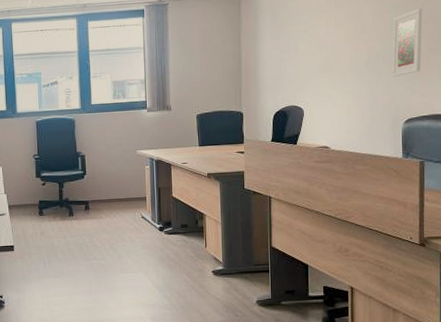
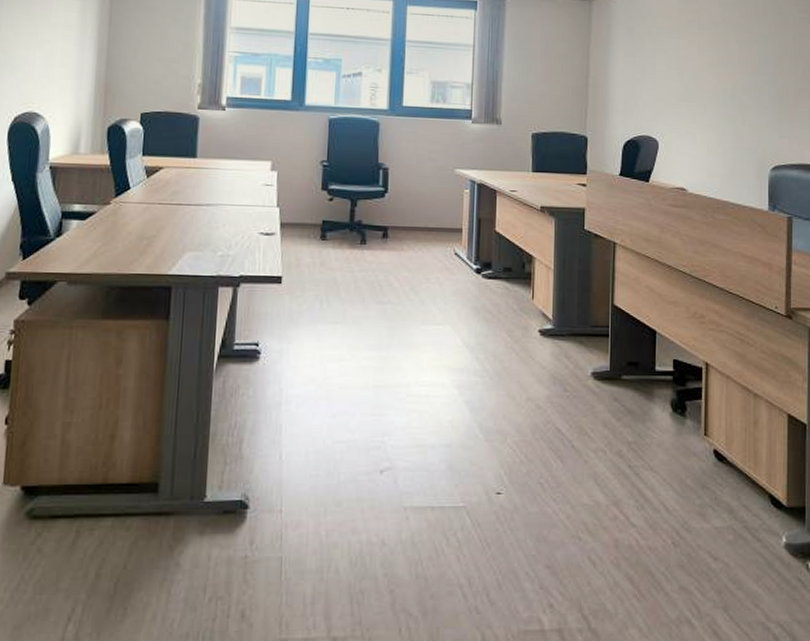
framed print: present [392,8,423,78] -> none [759,42,793,117]

